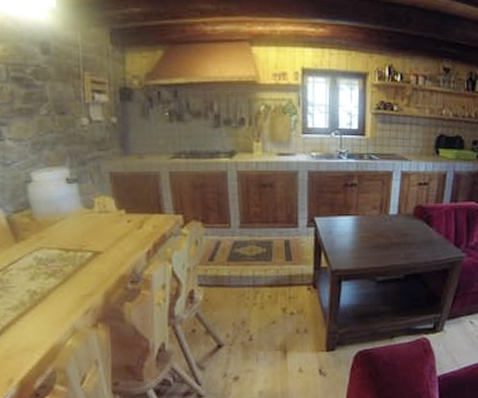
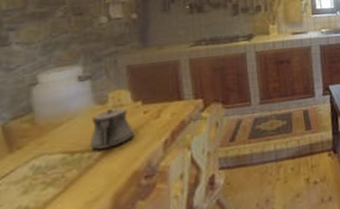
teapot: none [81,213,119,251] -> present [90,107,134,150]

